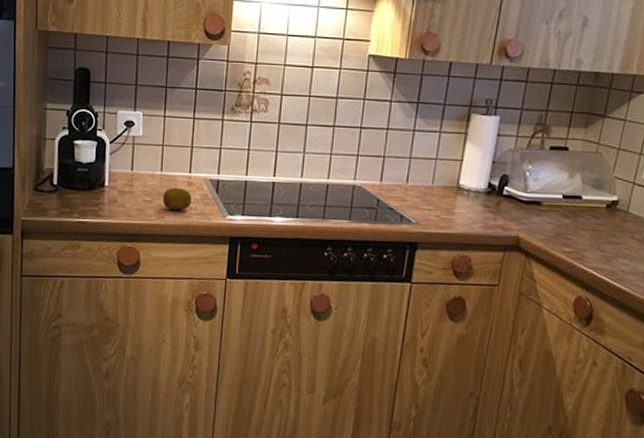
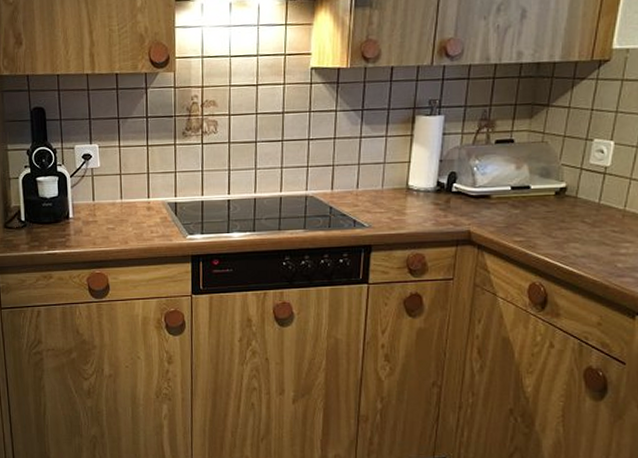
fruit: present [162,187,192,211] -> none [125,213,153,235]

